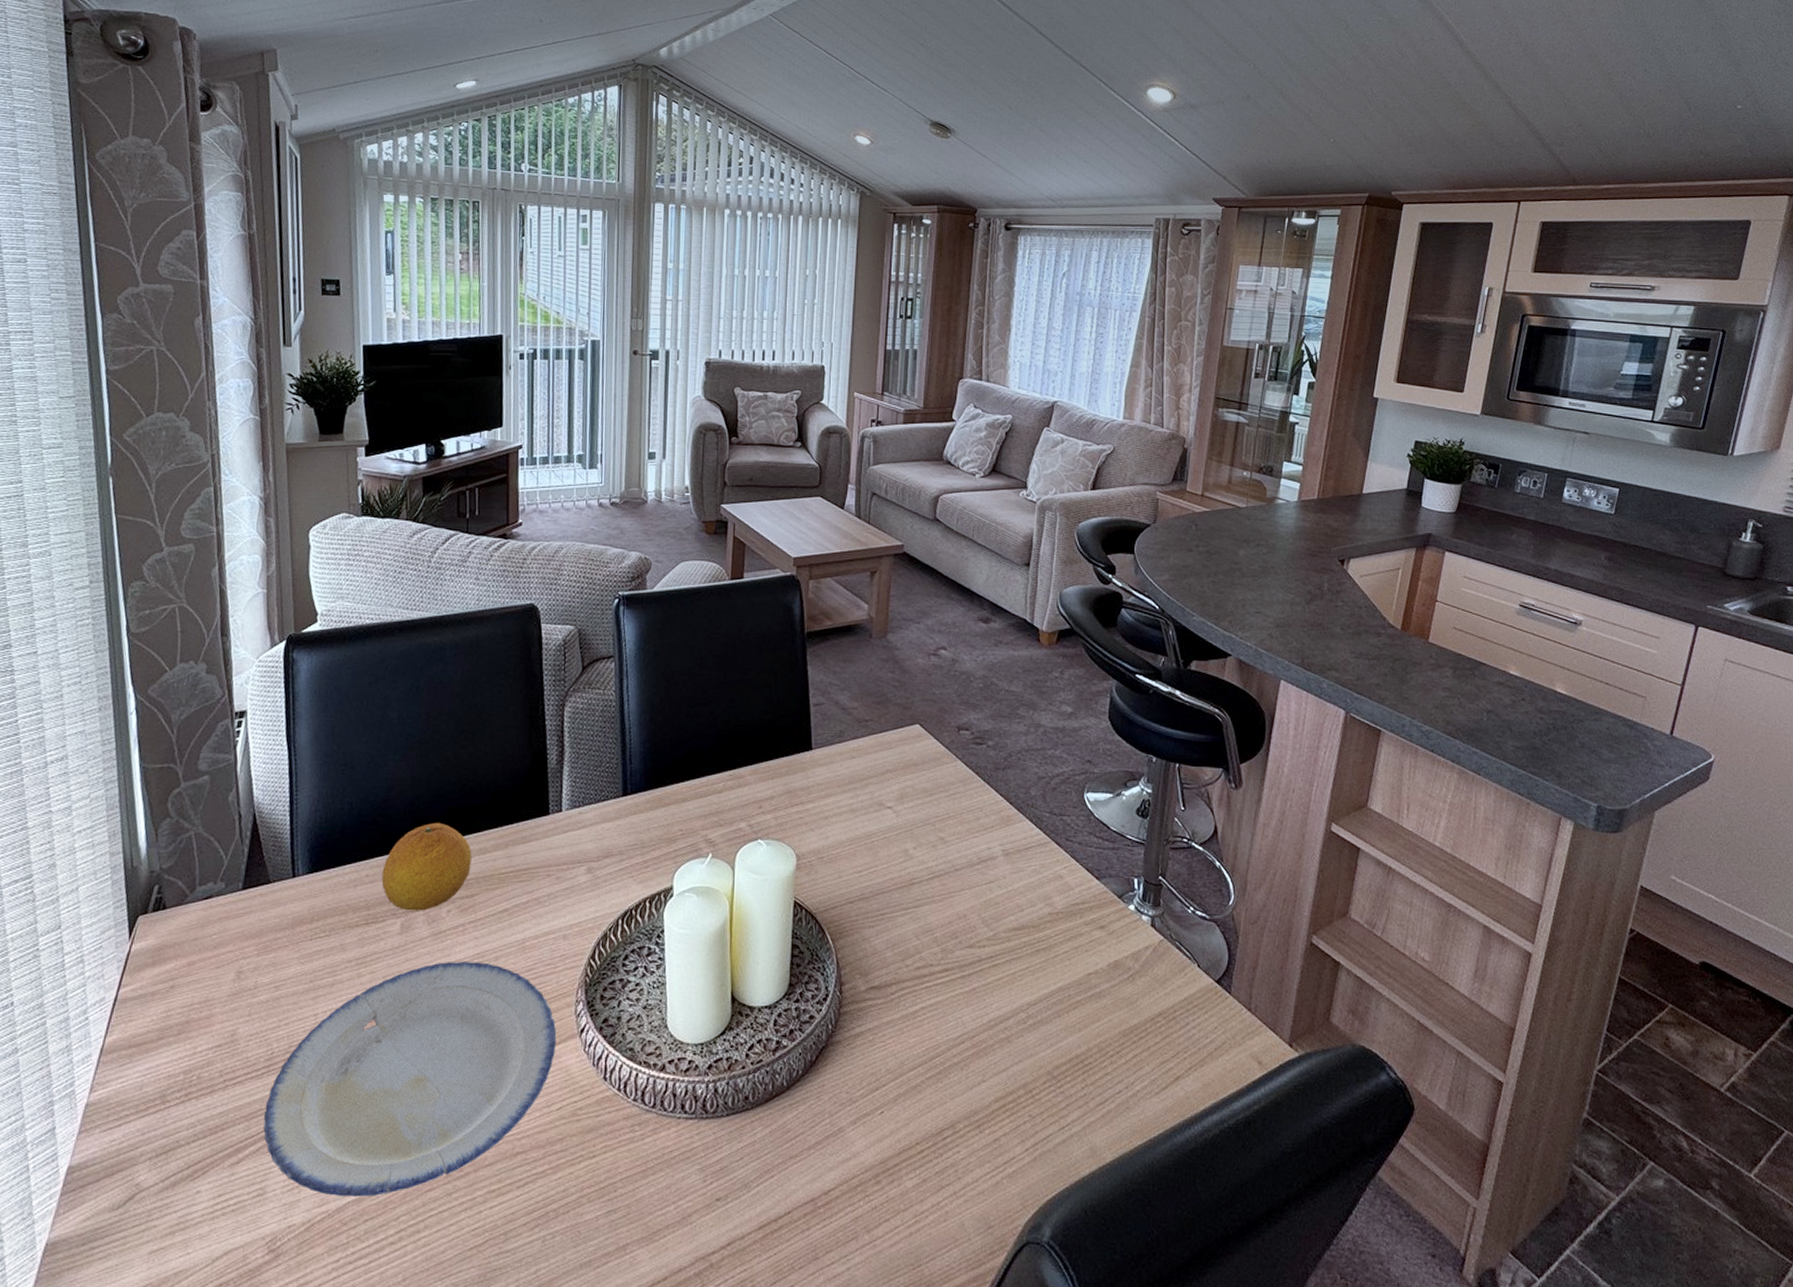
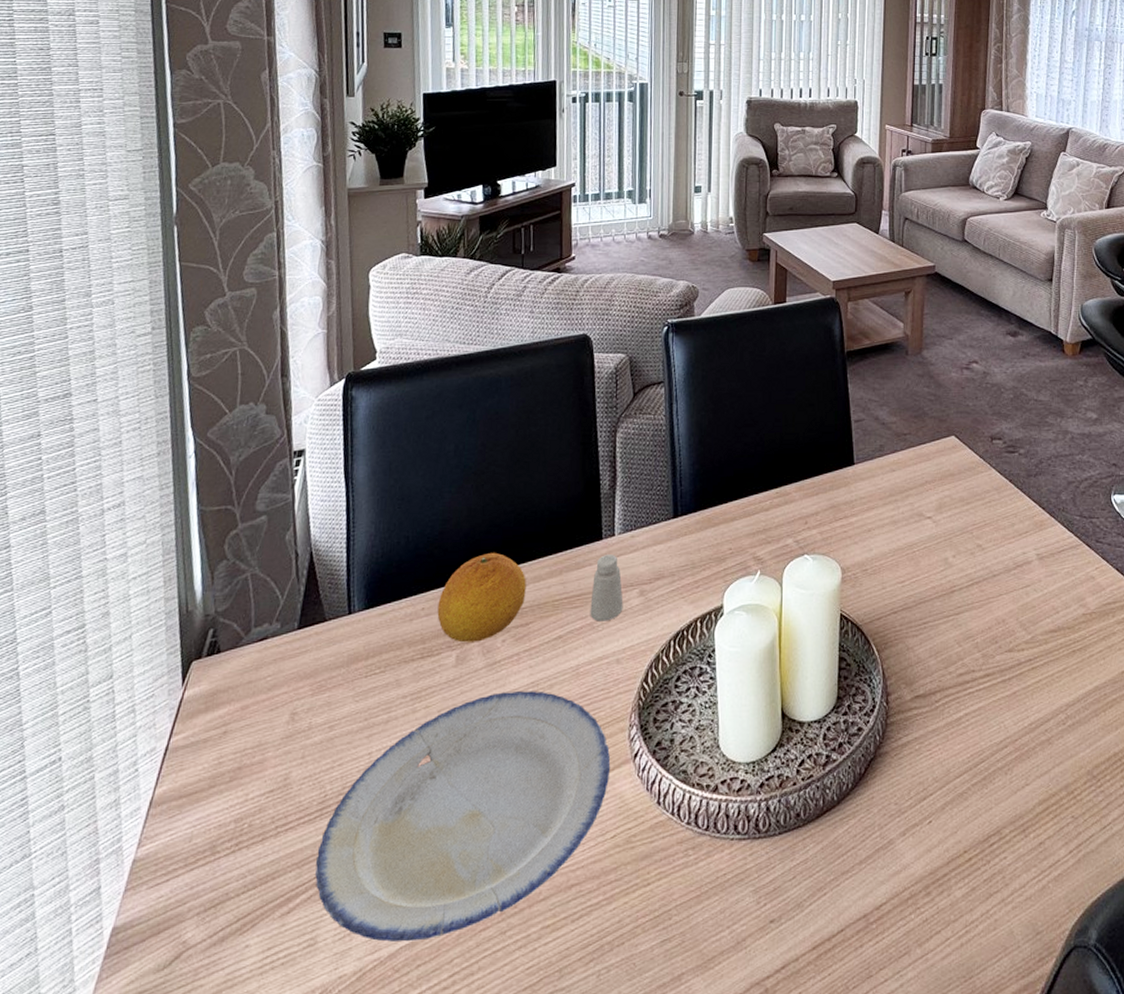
saltshaker: none [536,830,571,897] -> present [590,554,623,622]

